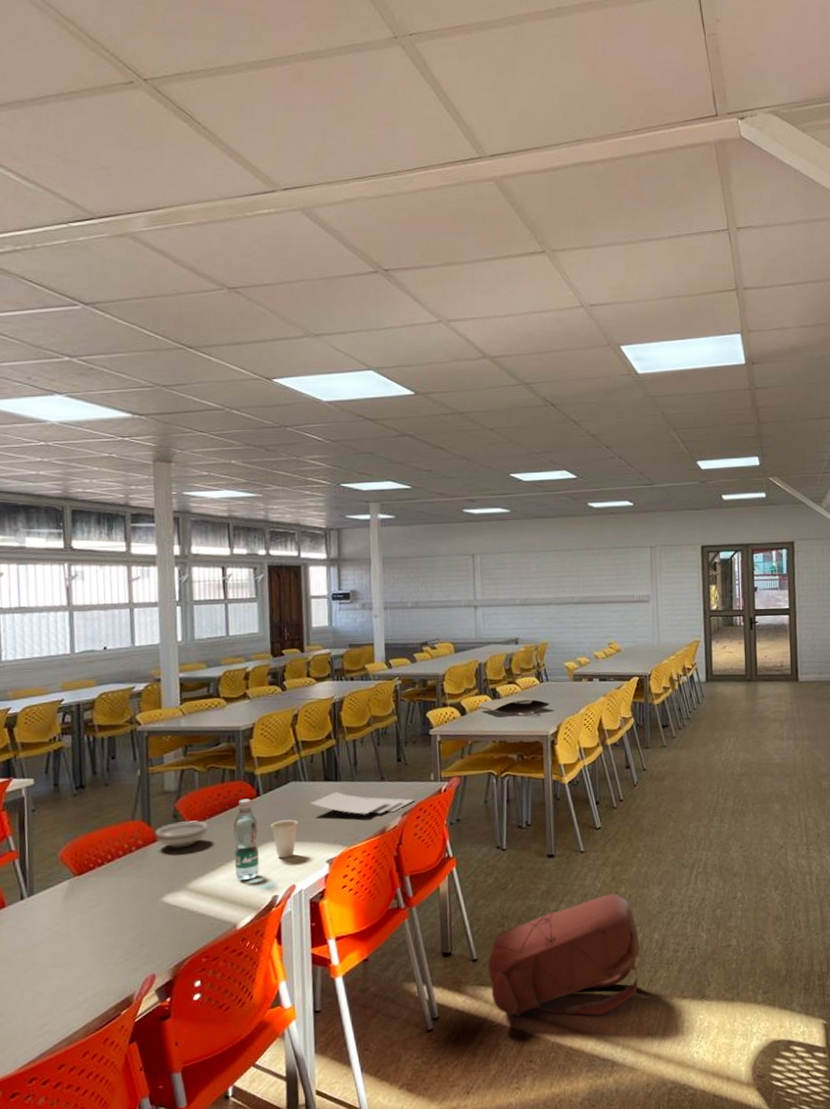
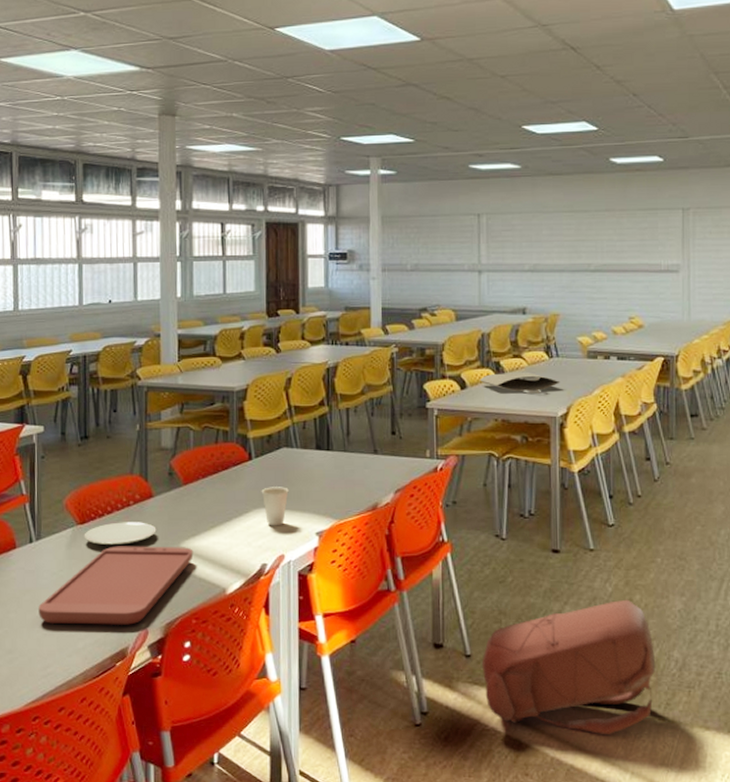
tray: none [32,887,202,981] -> present [38,546,194,625]
plate: none [82,867,162,894] -> present [84,522,157,545]
bowl: present [155,820,208,849] -> none [151,479,202,506]
bottle: present [233,798,260,881] -> none [225,461,250,545]
papers: present [310,791,415,815] -> none [301,461,409,489]

